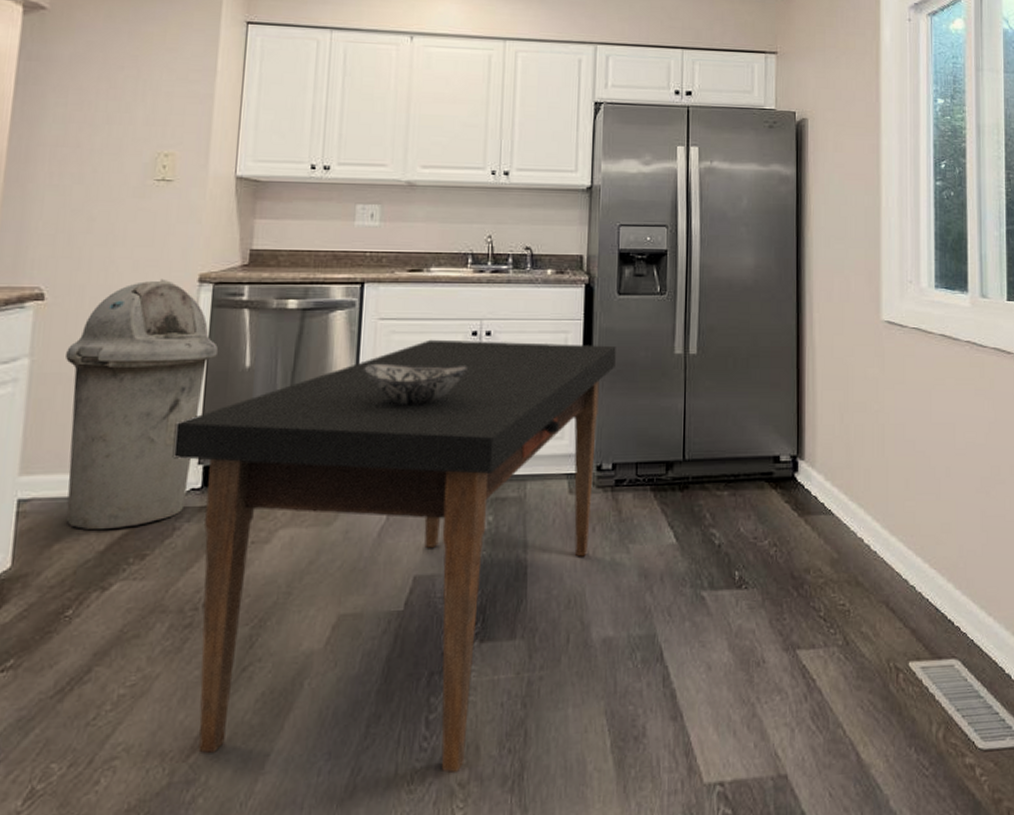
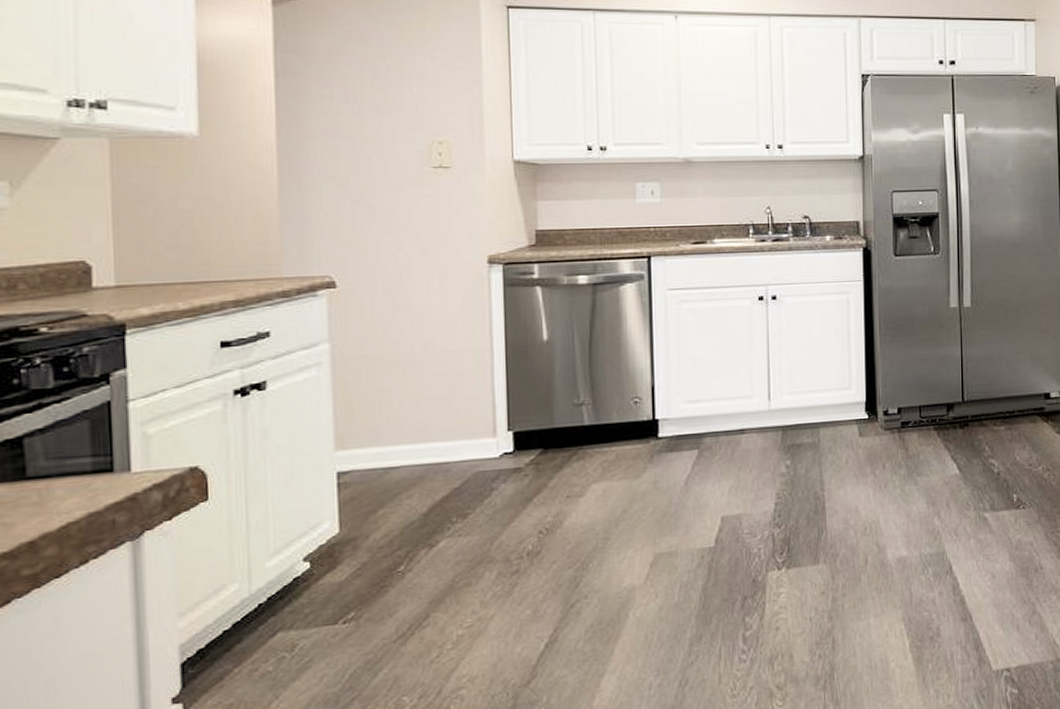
trash can: present [66,279,219,531] -> none [365,262,516,496]
dining table: present [172,339,616,772] -> none [481,303,896,678]
decorative bowl: present [364,363,469,405] -> none [658,328,758,367]

